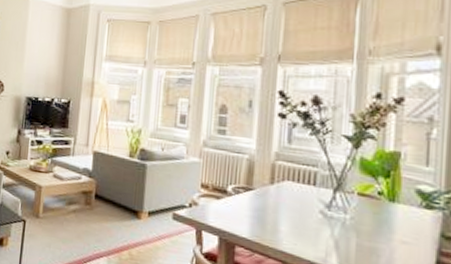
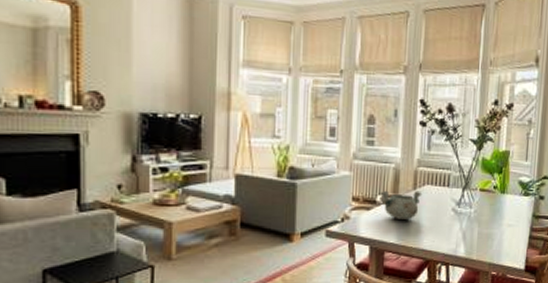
decorative bowl: none [231,181,282,216] -> present [380,190,422,219]

